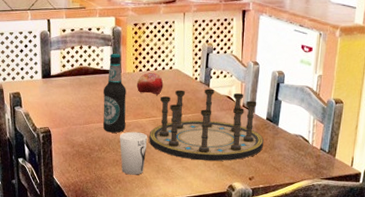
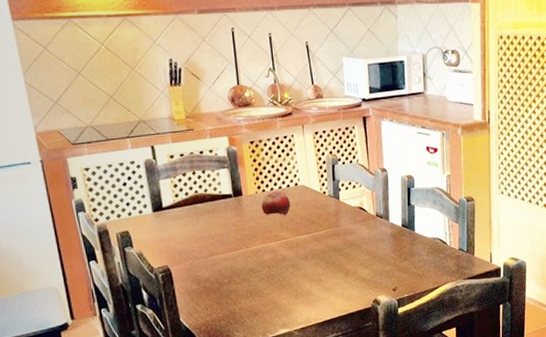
bottle: present [102,53,126,133] -> none [224,175,255,262]
cup: present [119,131,148,175] -> none [249,257,282,305]
board game: present [149,89,264,162] -> none [282,201,402,279]

